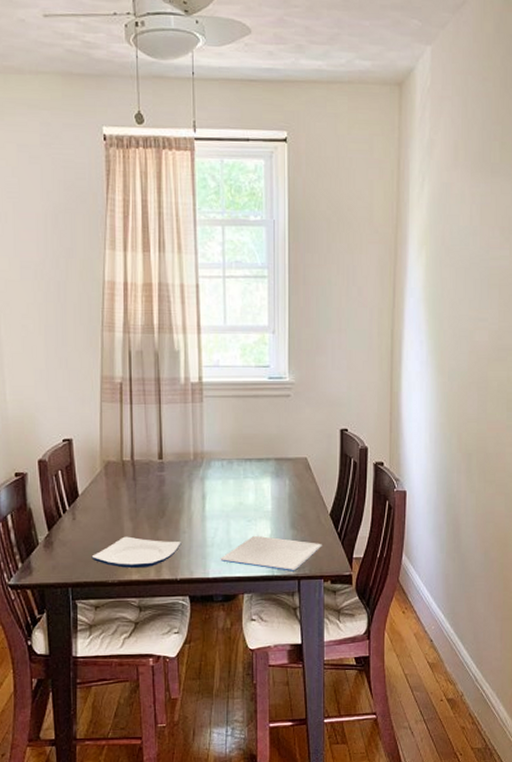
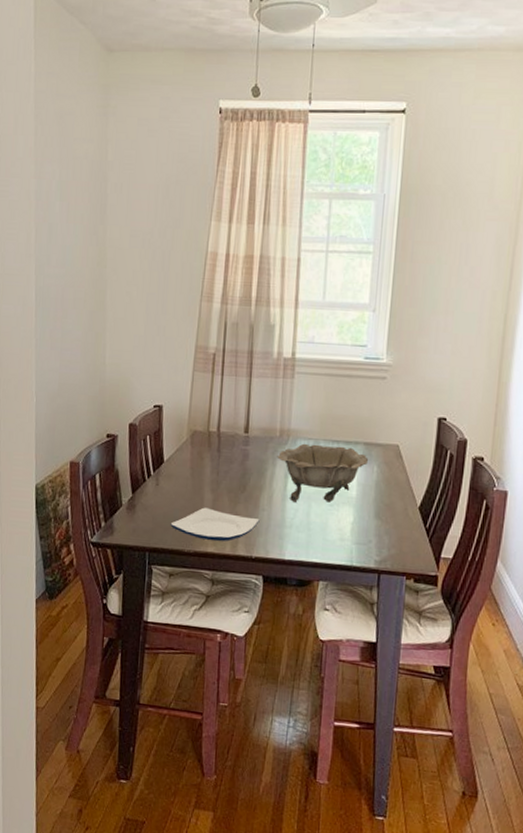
decorative bowl: none [193,464,281,522] -> present [277,443,369,503]
plate: present [220,535,322,571] -> none [297,521,408,564]

